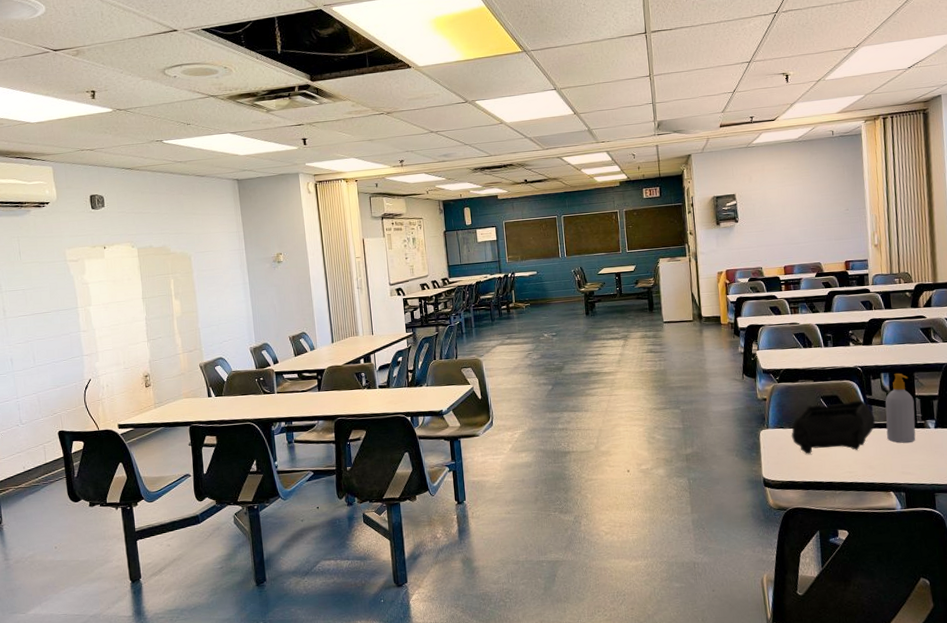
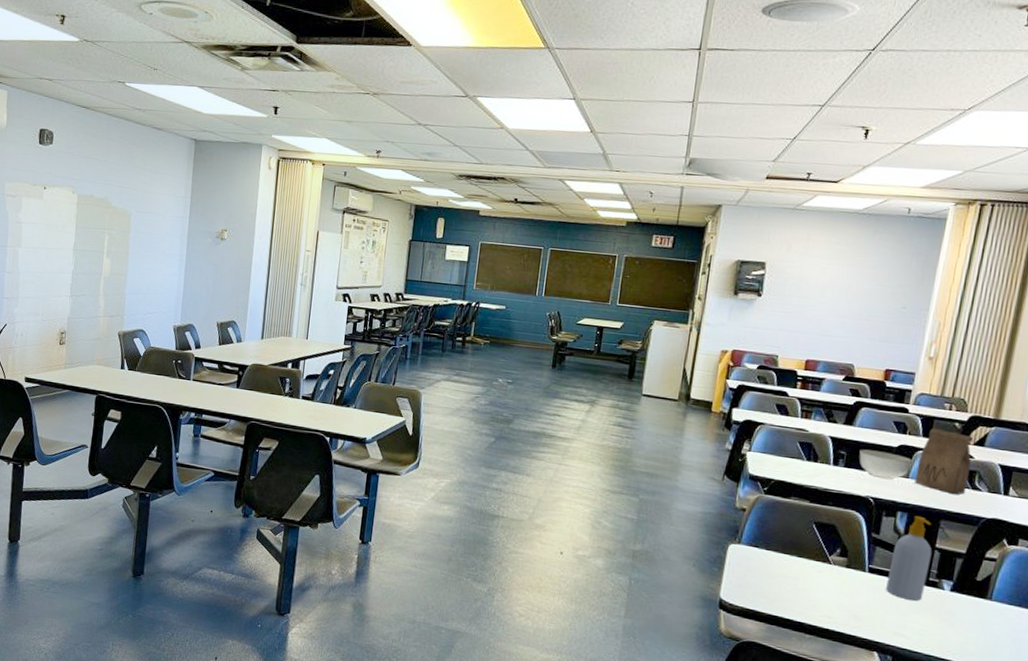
takeout container: present [791,400,876,454] -> none [765,528,877,594]
bowl: none [841,327,882,350] -> present [859,449,912,480]
paper bag: none [886,300,927,350] -> present [914,428,973,495]

